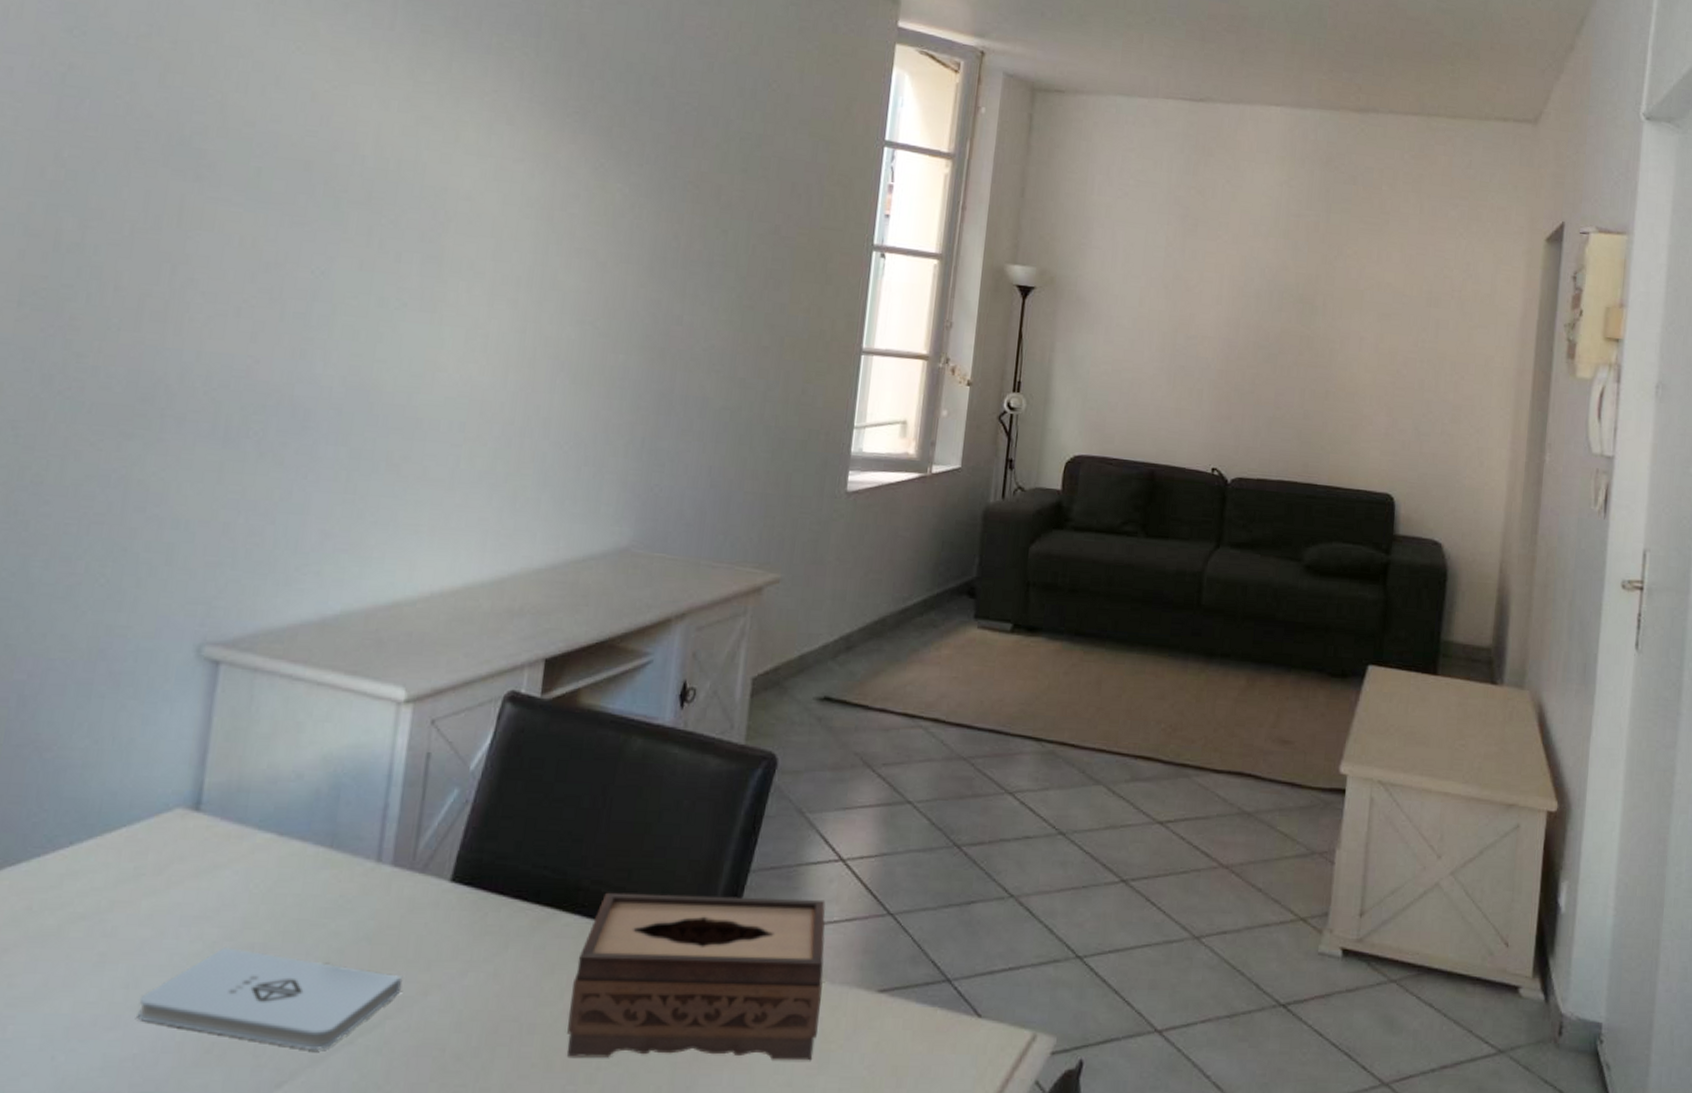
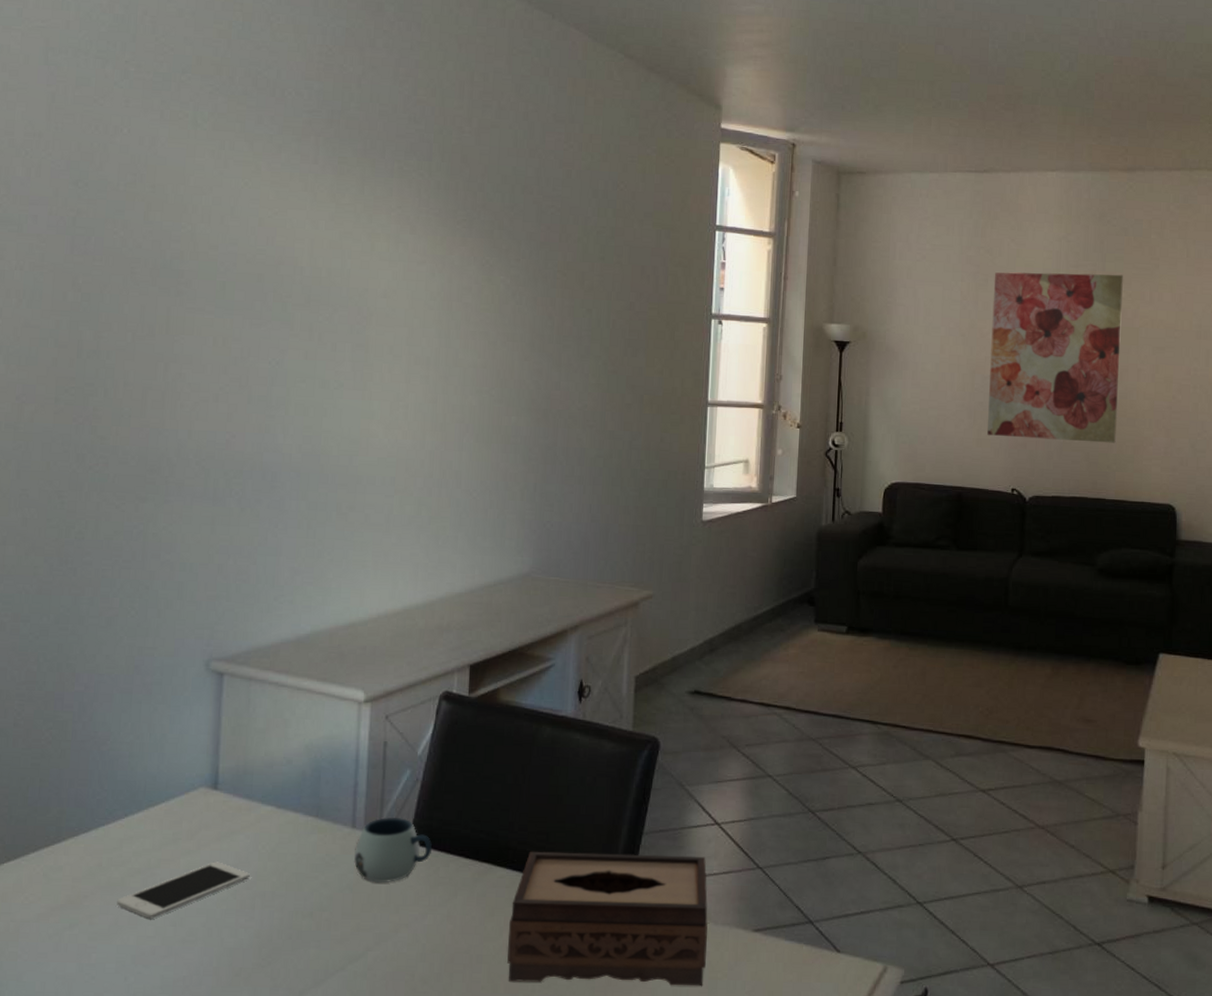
cell phone: none [48,904,235,979] -> present [117,861,250,919]
notepad: present [137,947,403,1050] -> none [184,895,378,974]
mug: none [376,849,480,932] -> present [354,817,432,883]
wall art: none [1188,217,1349,421] -> present [987,272,1123,443]

